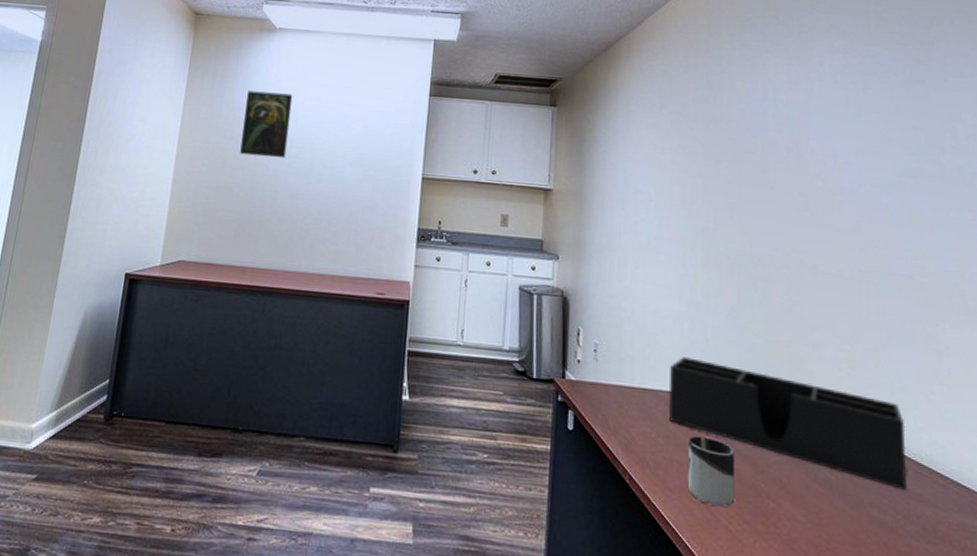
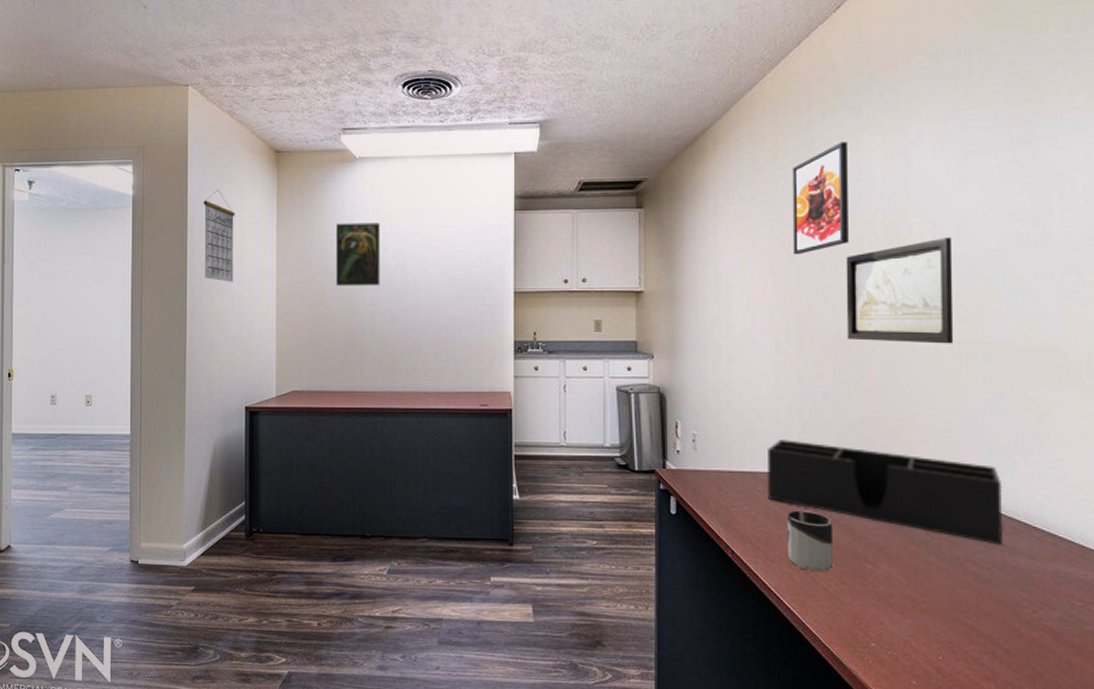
calendar: none [103,44,145,140] -> present [203,189,235,282]
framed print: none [700,63,754,168] -> present [792,142,848,255]
wall art: none [751,164,855,272] -> present [846,237,954,344]

